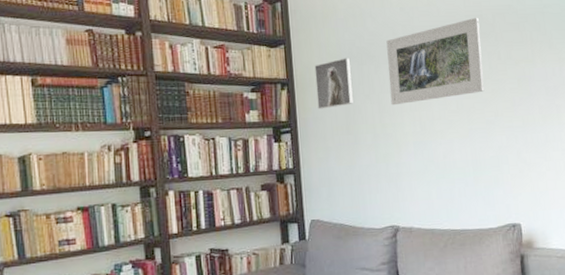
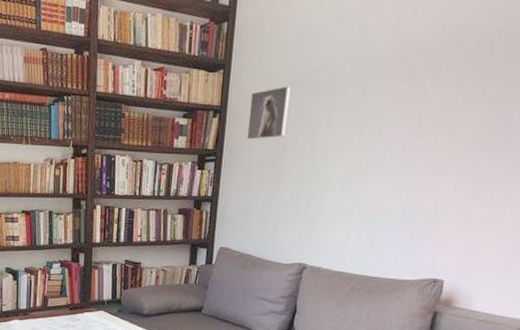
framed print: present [386,17,485,106] -> none [326,42,458,142]

